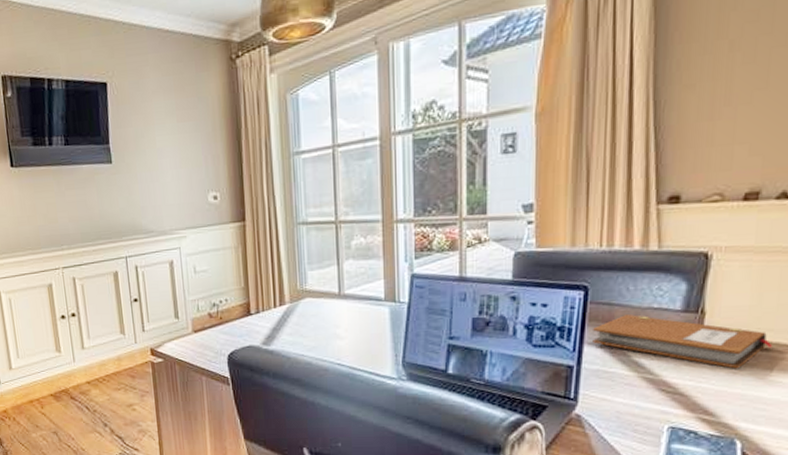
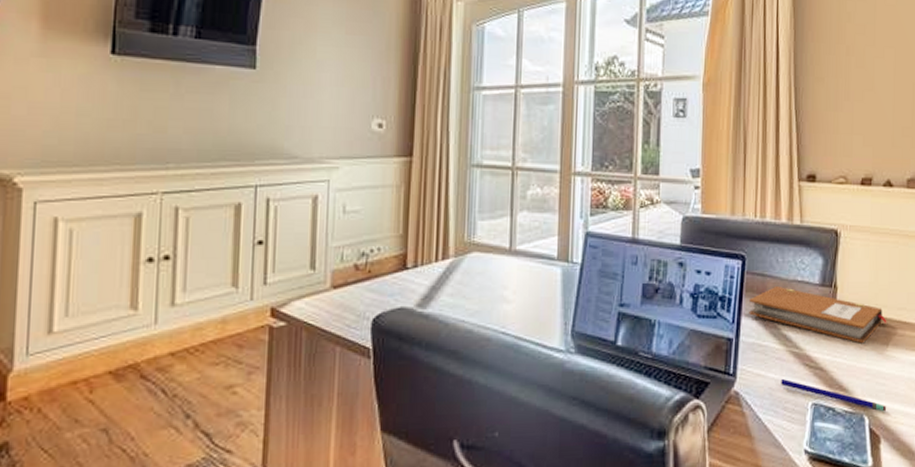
pen: none [631,404,766,437] -> present [781,379,886,412]

